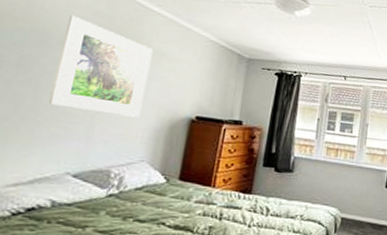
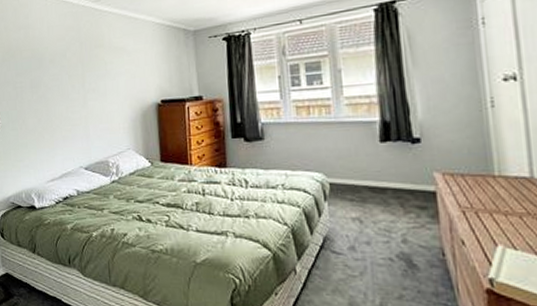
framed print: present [47,15,153,118] -> none [51,35,118,114]

